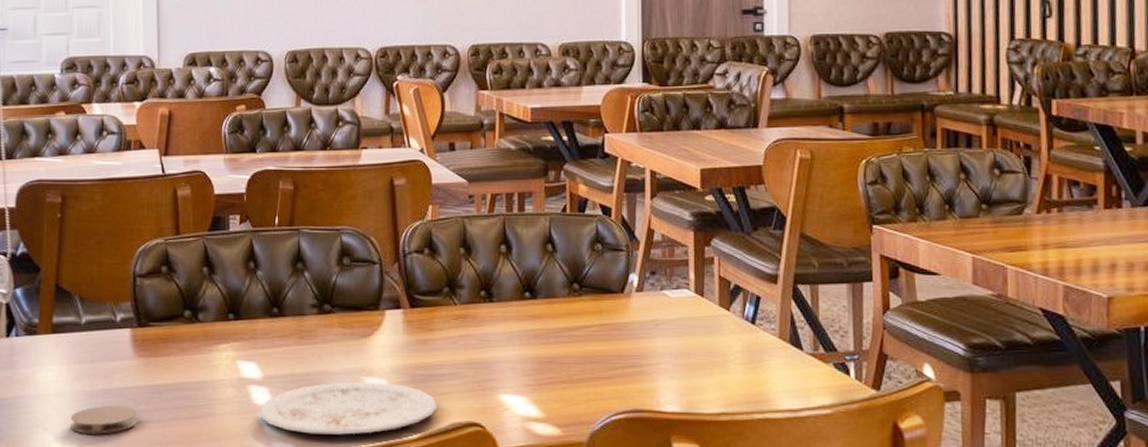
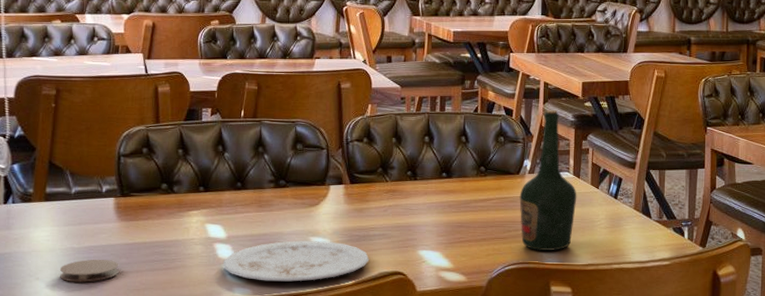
bottle: none [625,206,702,395] -> present [519,109,577,251]

